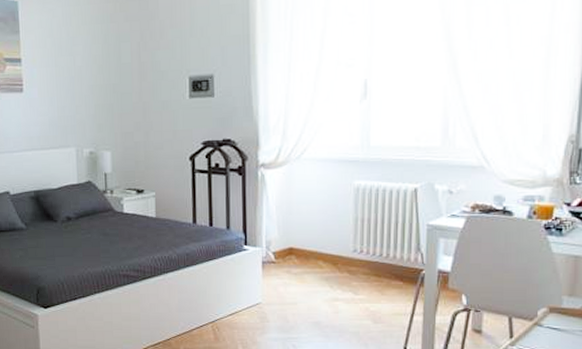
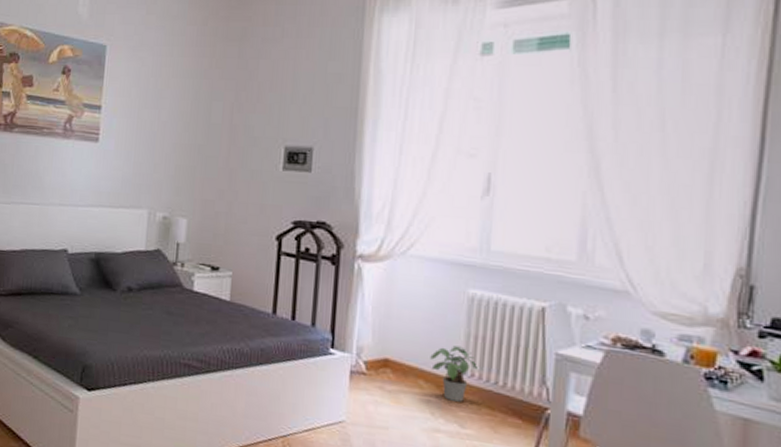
potted plant: none [326,229,365,274] -> present [430,345,477,402]

